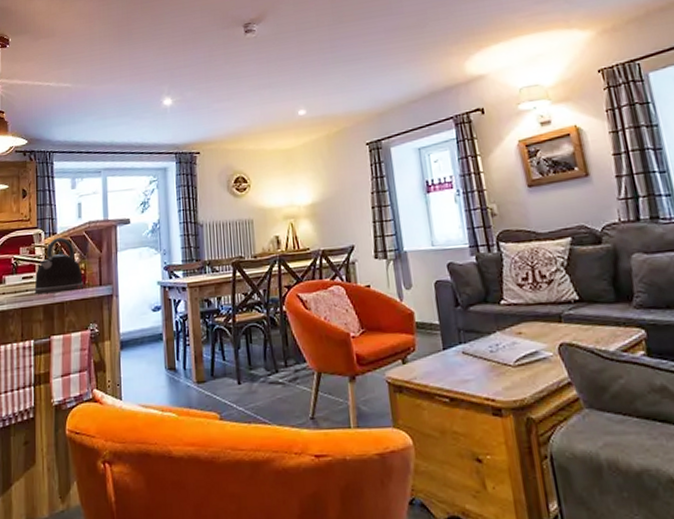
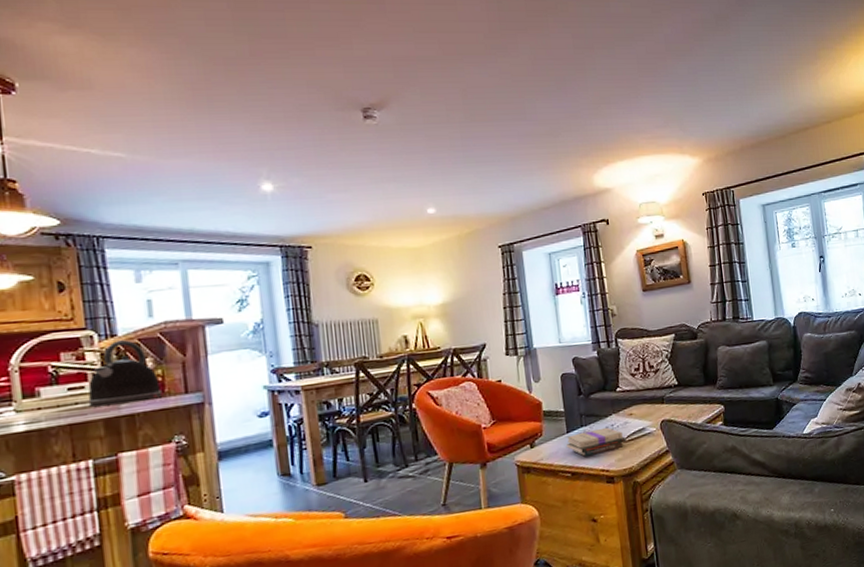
books: none [443,346,515,381] -> present [567,427,626,458]

